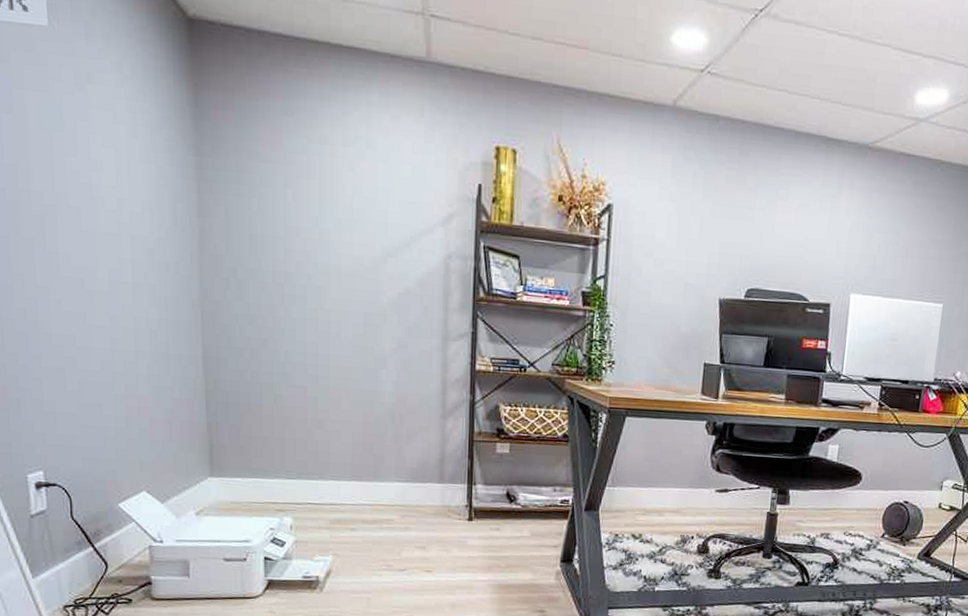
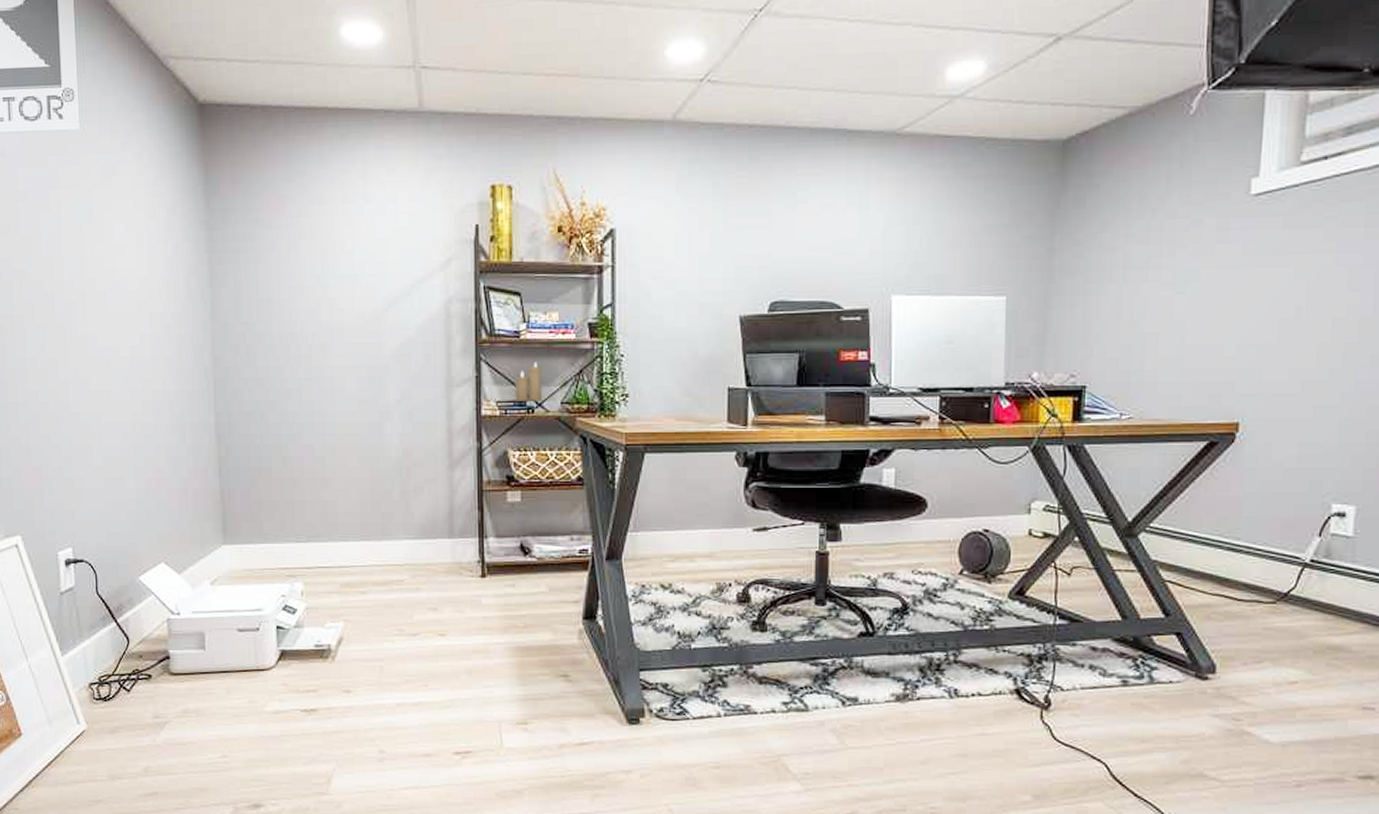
candle: none [508,324,535,361] -> present [514,362,542,401]

